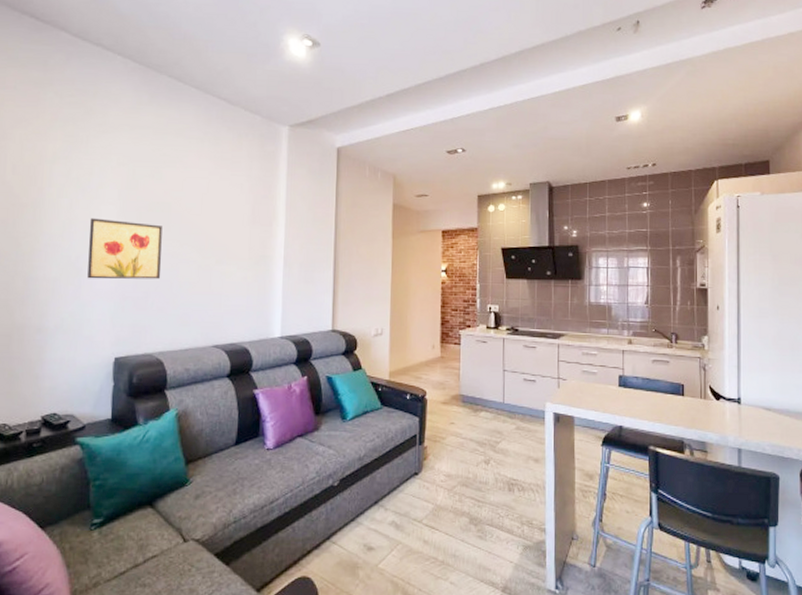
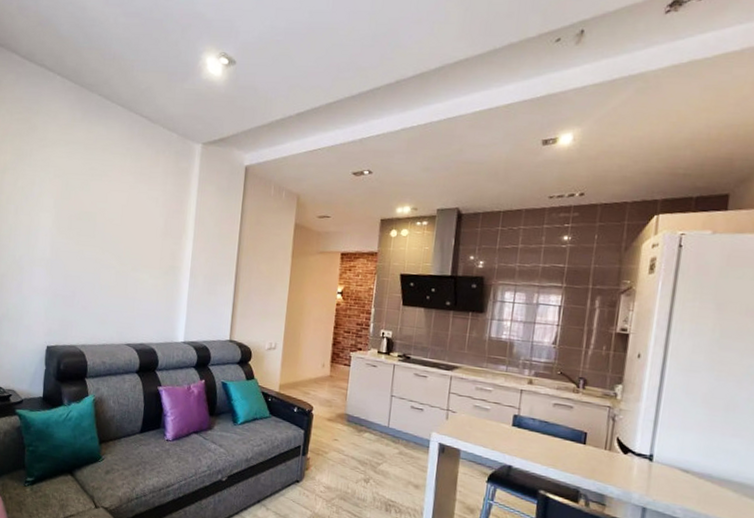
wall art: present [87,218,162,280] -> none [28,223,89,281]

